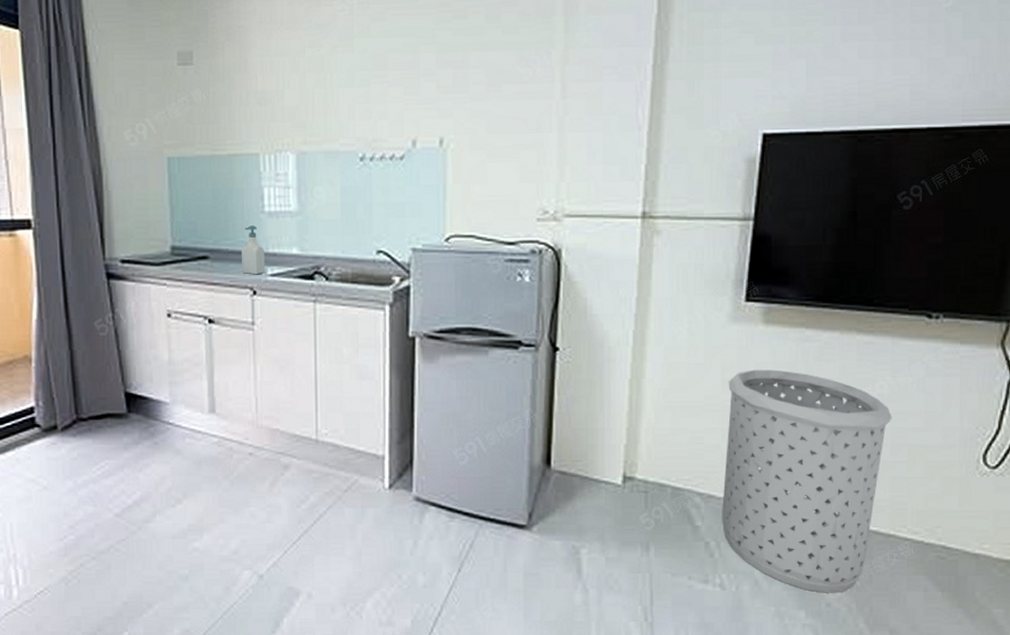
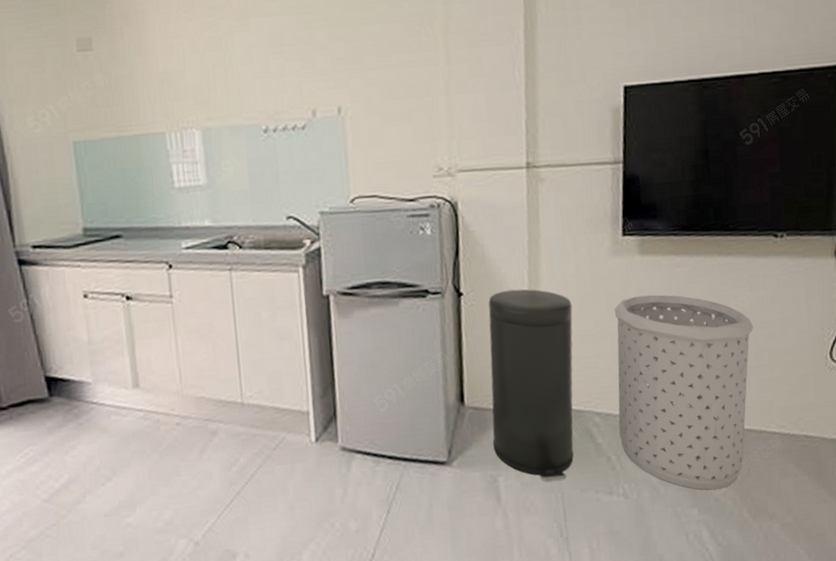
soap bottle: present [242,225,265,275] -> none [154,201,179,250]
pedal bin: none [579,349,680,560] -> present [488,289,574,481]

